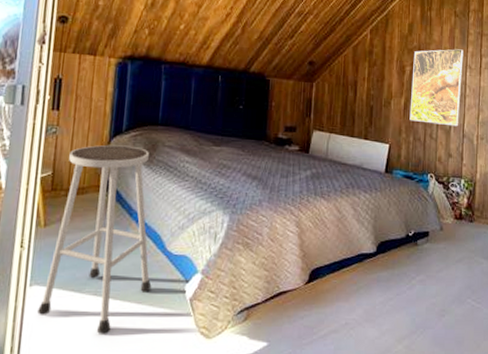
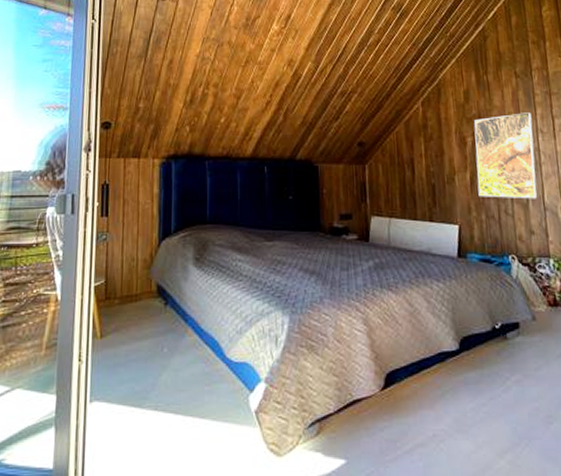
stool: present [38,145,152,334] -> none [99,247,213,453]

